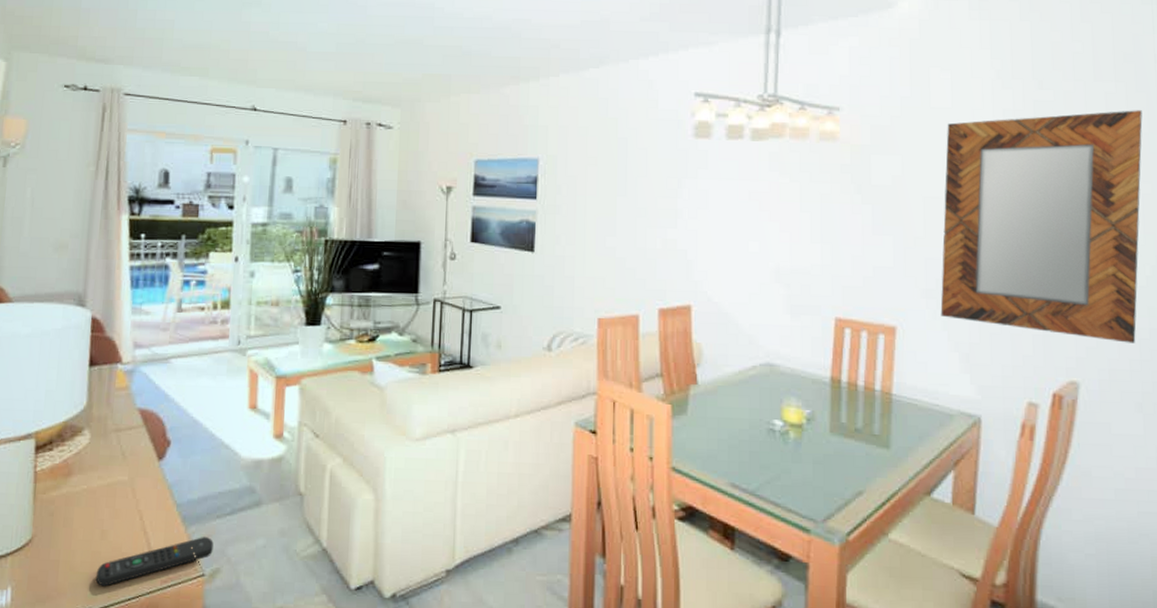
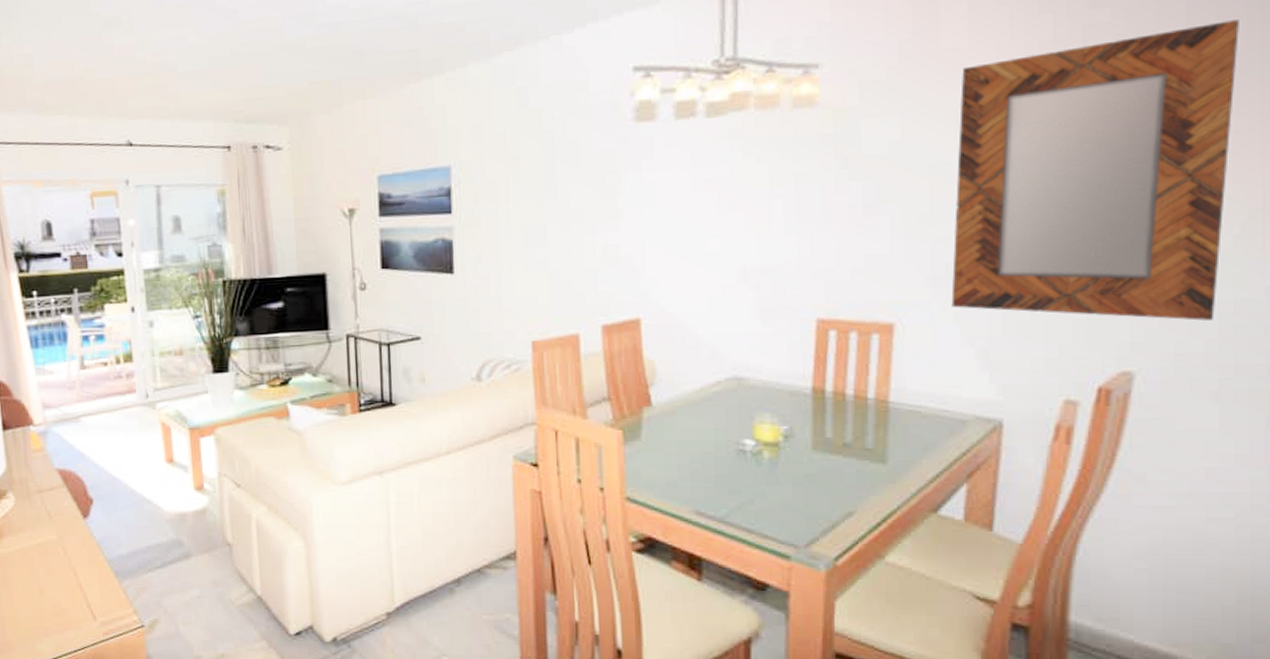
remote control: present [95,537,214,587] -> none [40,590,149,640]

